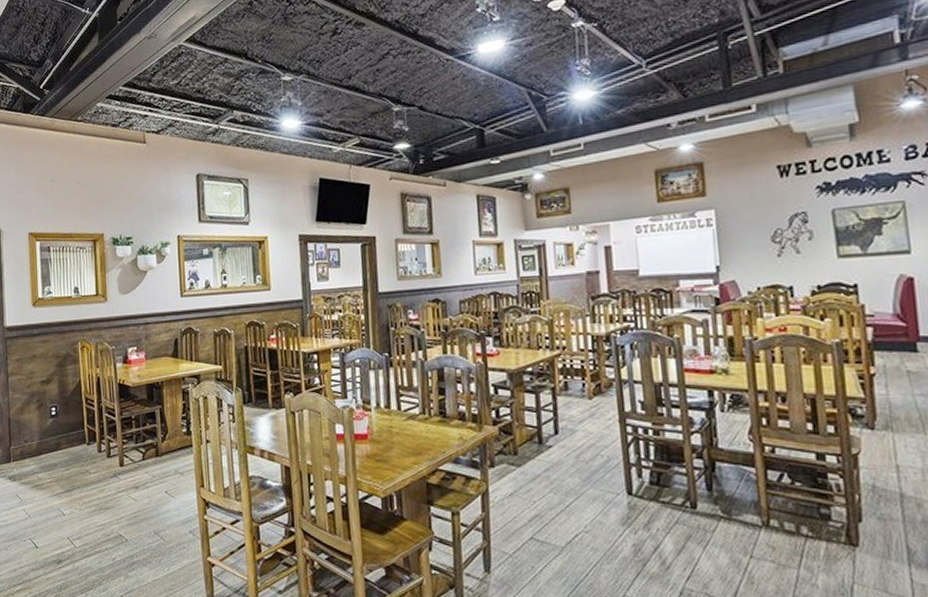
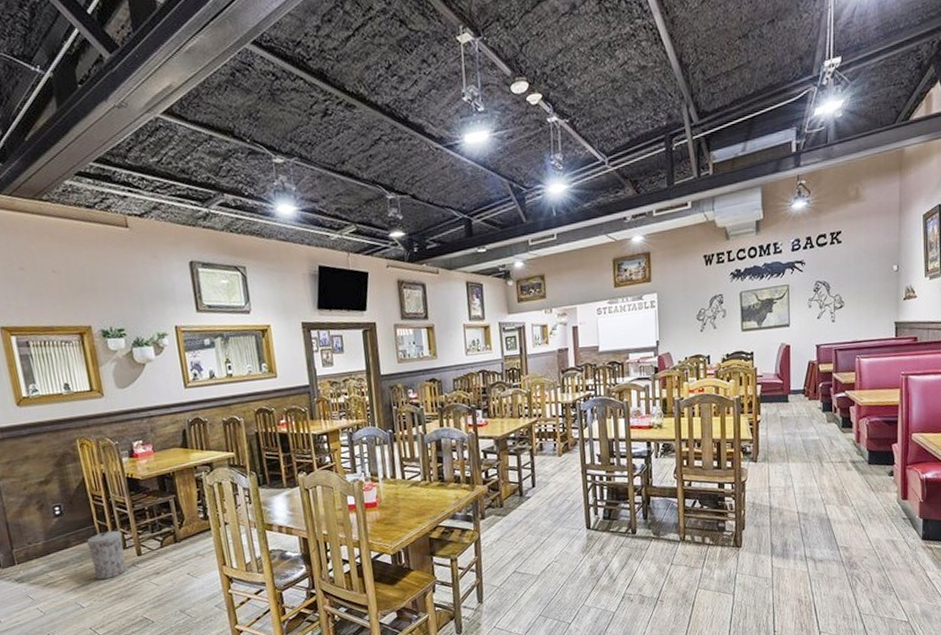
trash can: none [75,437,109,488] -> present [86,530,127,580]

